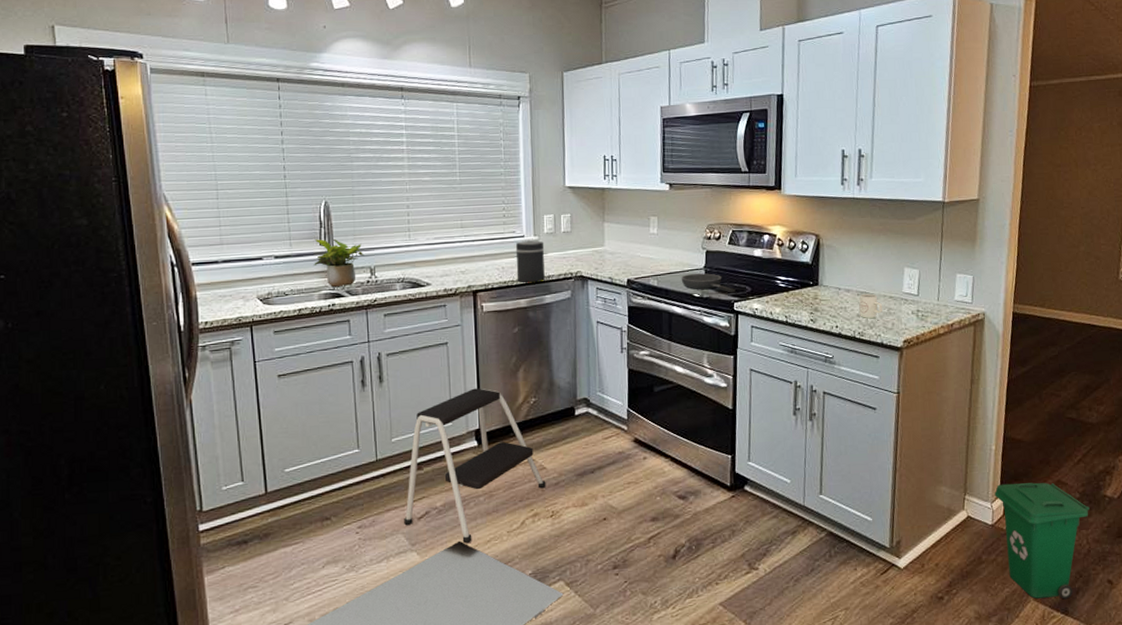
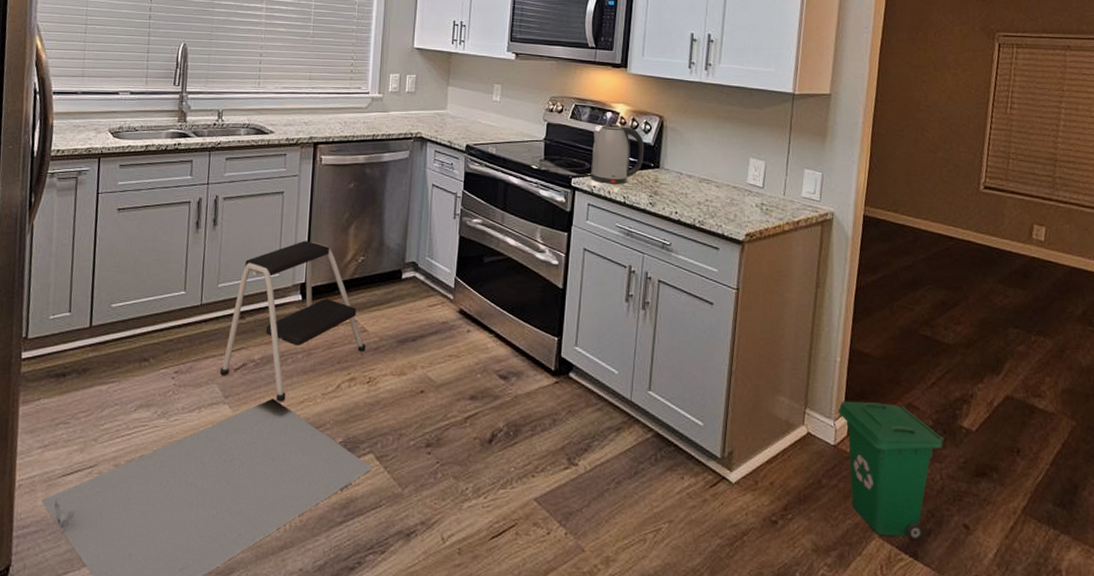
potted plant: present [314,238,363,288] -> none [166,79,214,128]
cylinder: present [515,240,545,283] -> none [357,98,388,140]
frying pan: present [681,273,736,293] -> none [520,145,574,168]
kettle: none [751,246,803,305] -> present [590,124,645,184]
mug: present [859,293,883,319] -> none [701,181,726,208]

